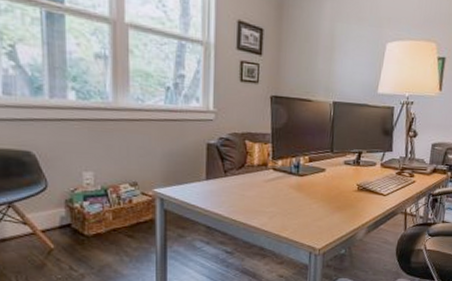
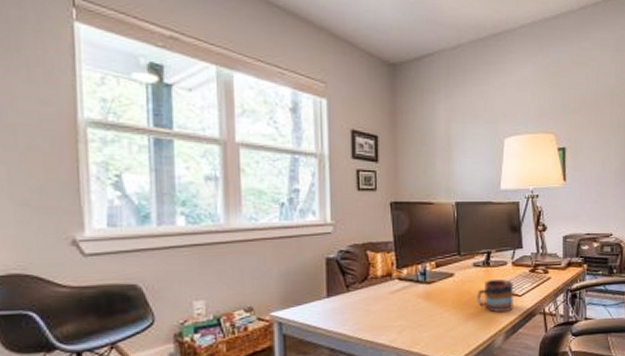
mug: none [344,177,380,209] -> present [477,278,514,313]

